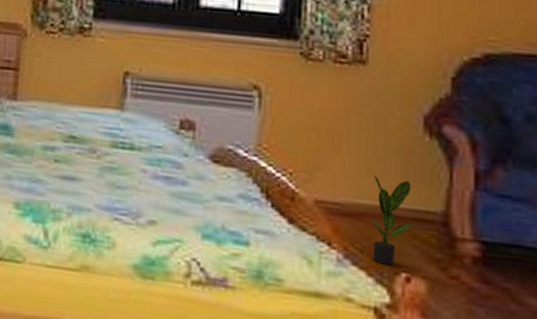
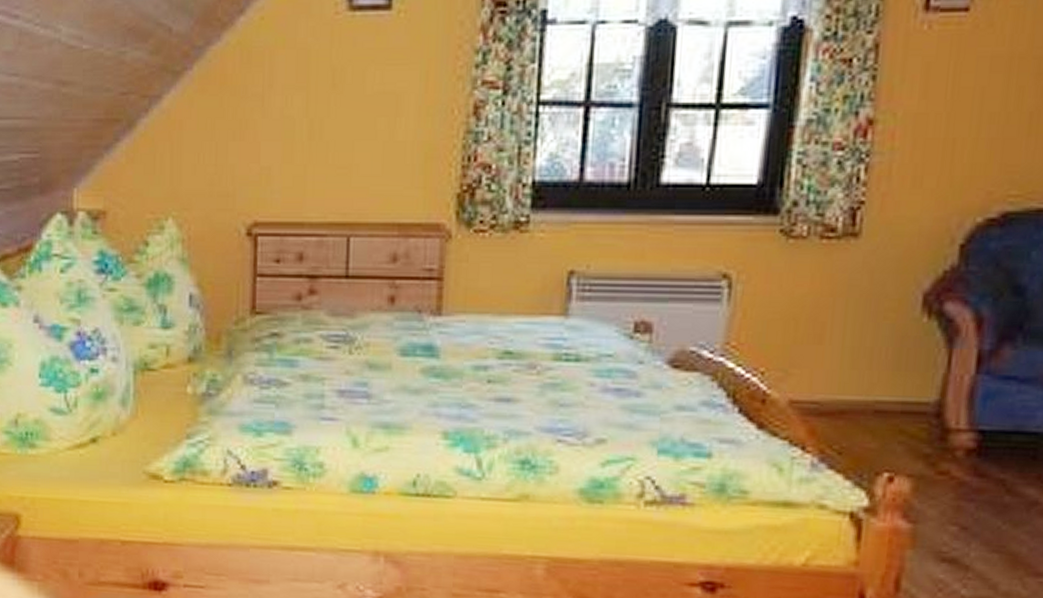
potted plant: present [365,174,419,265] -> none [846,366,909,466]

